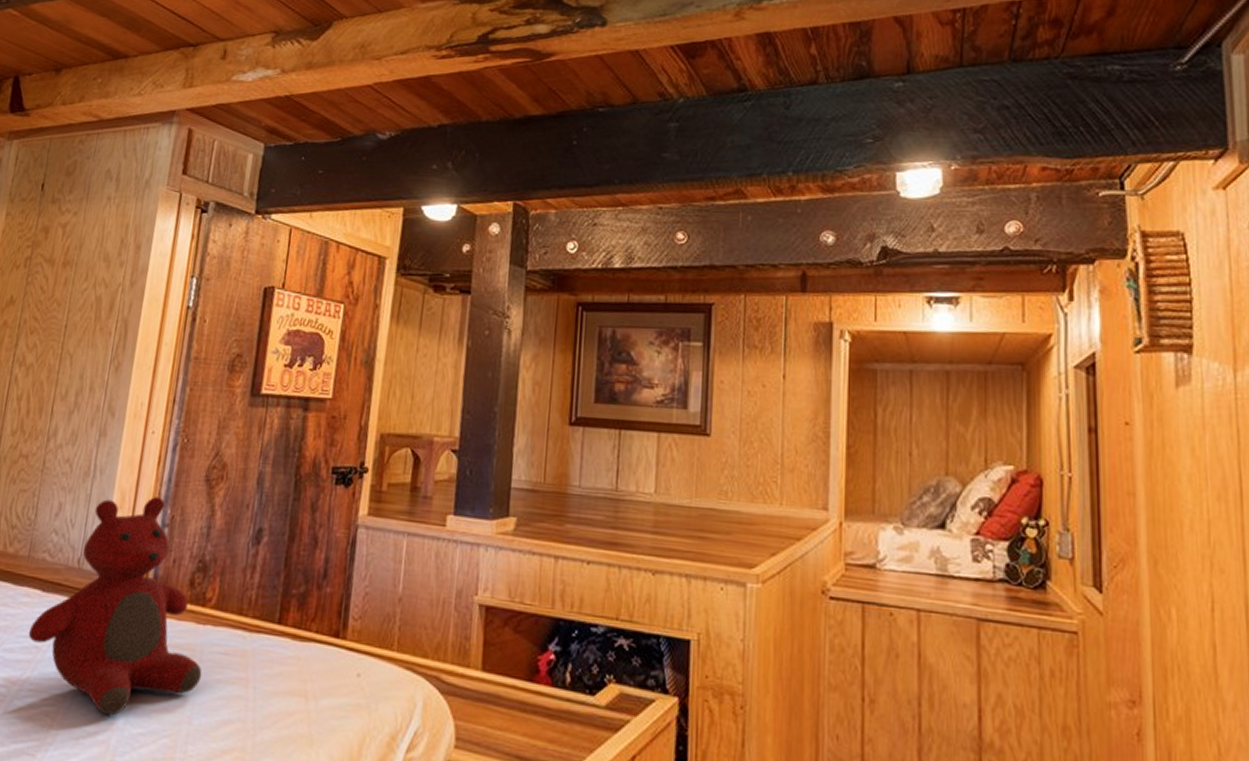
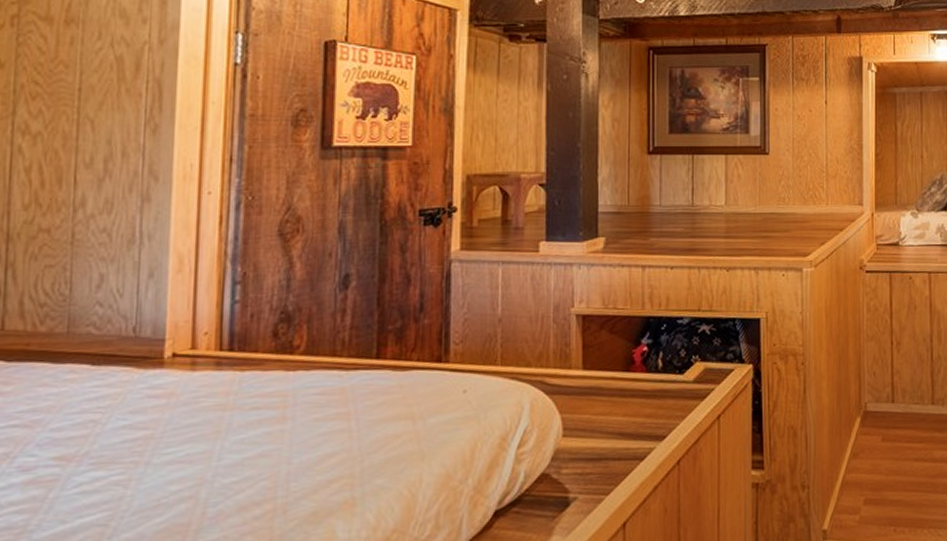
teddy bear: present [28,497,202,716] -> none [80,256,298,472]

